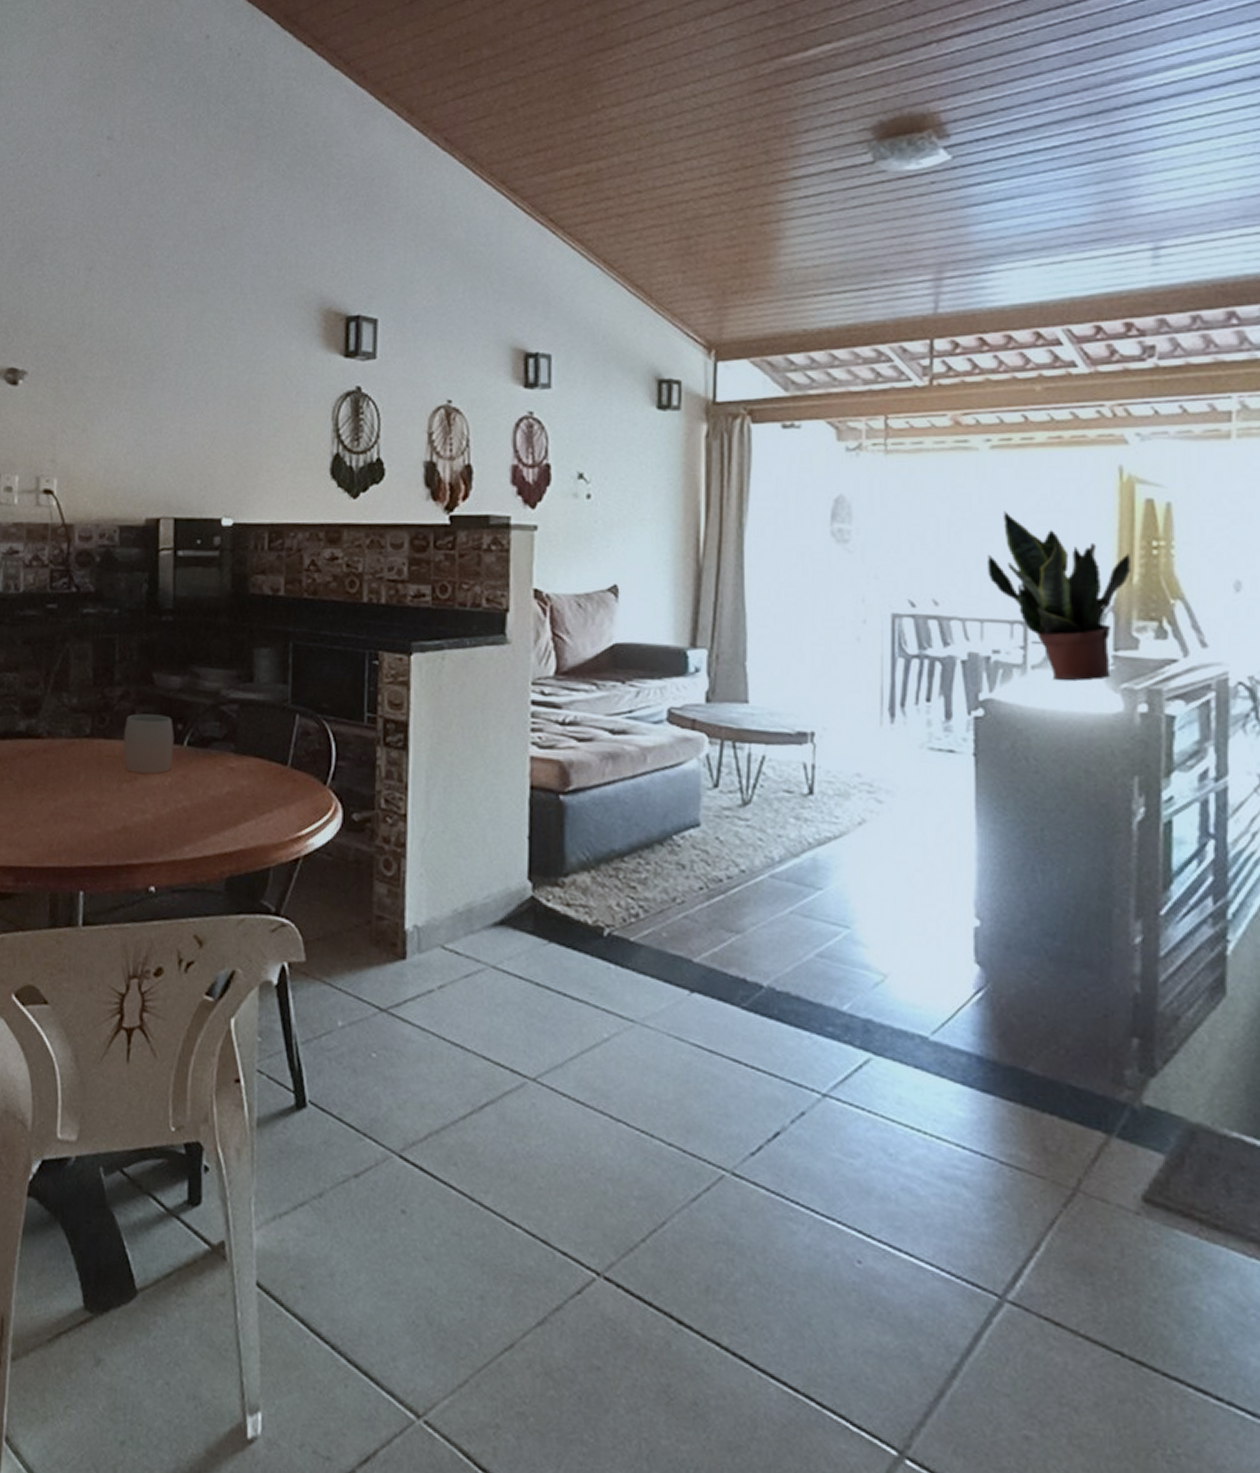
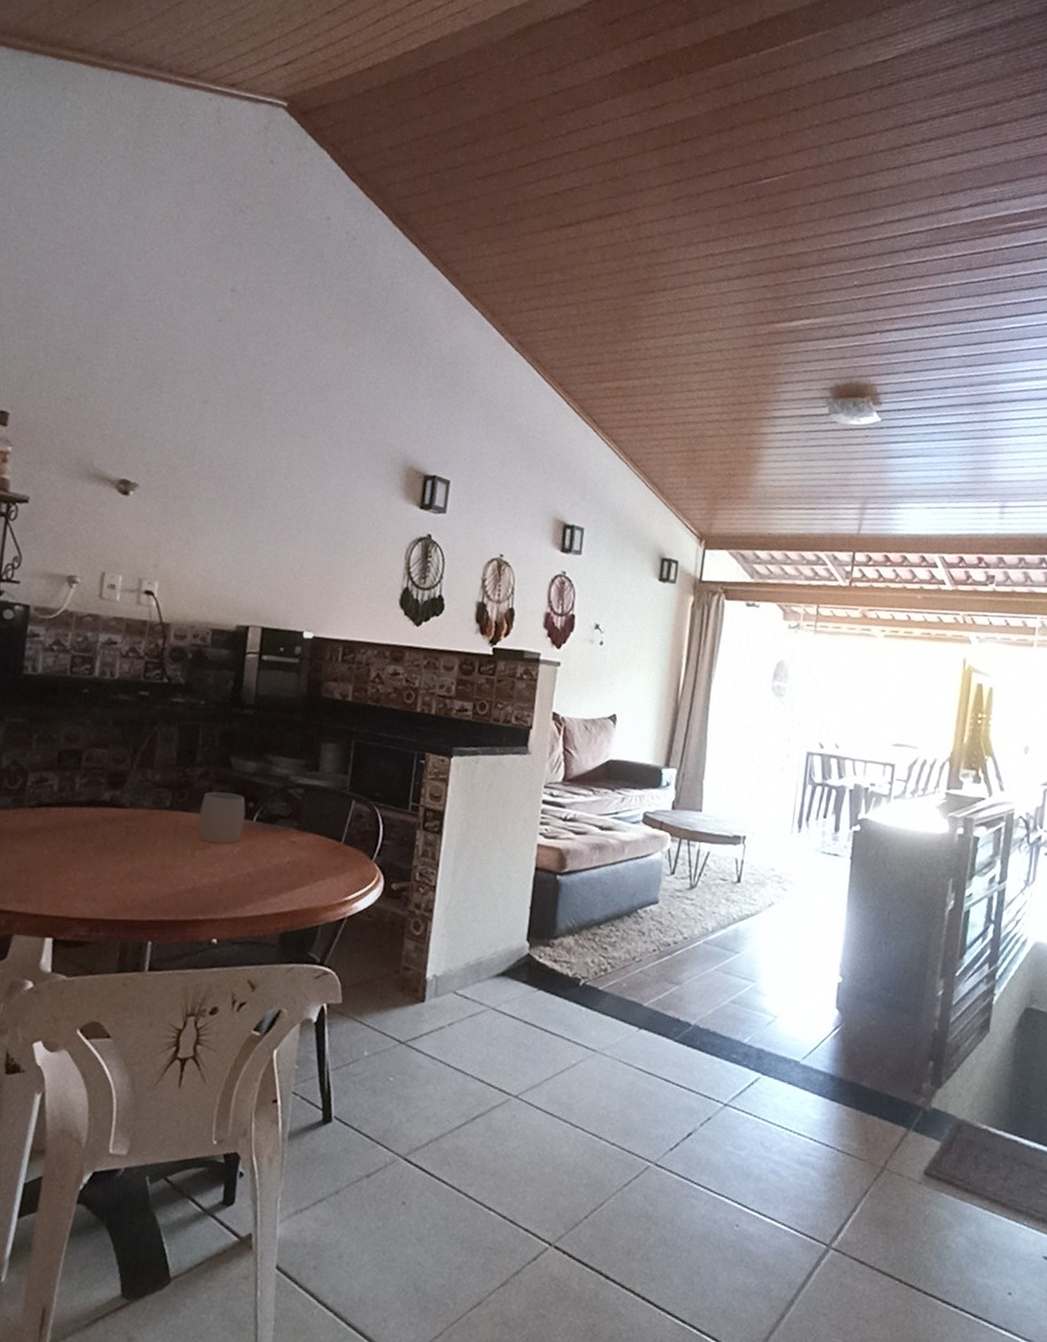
potted plant: present [988,511,1132,680] -> none [873,683,964,809]

